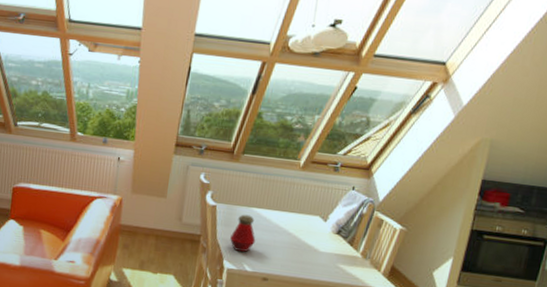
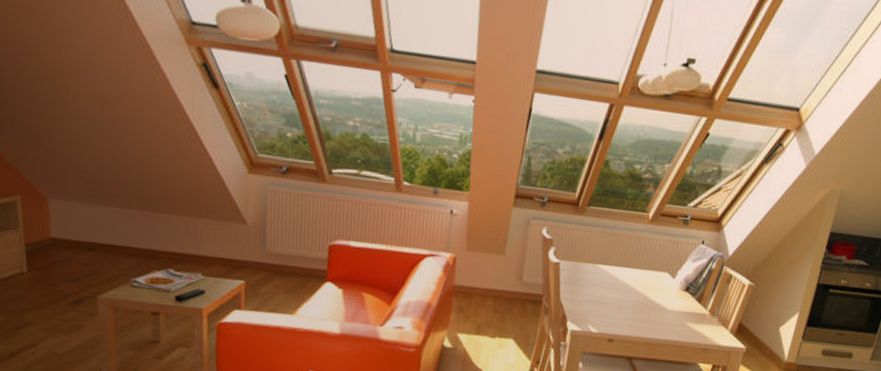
bottle: present [230,214,256,253] -> none [574,271,602,313]

